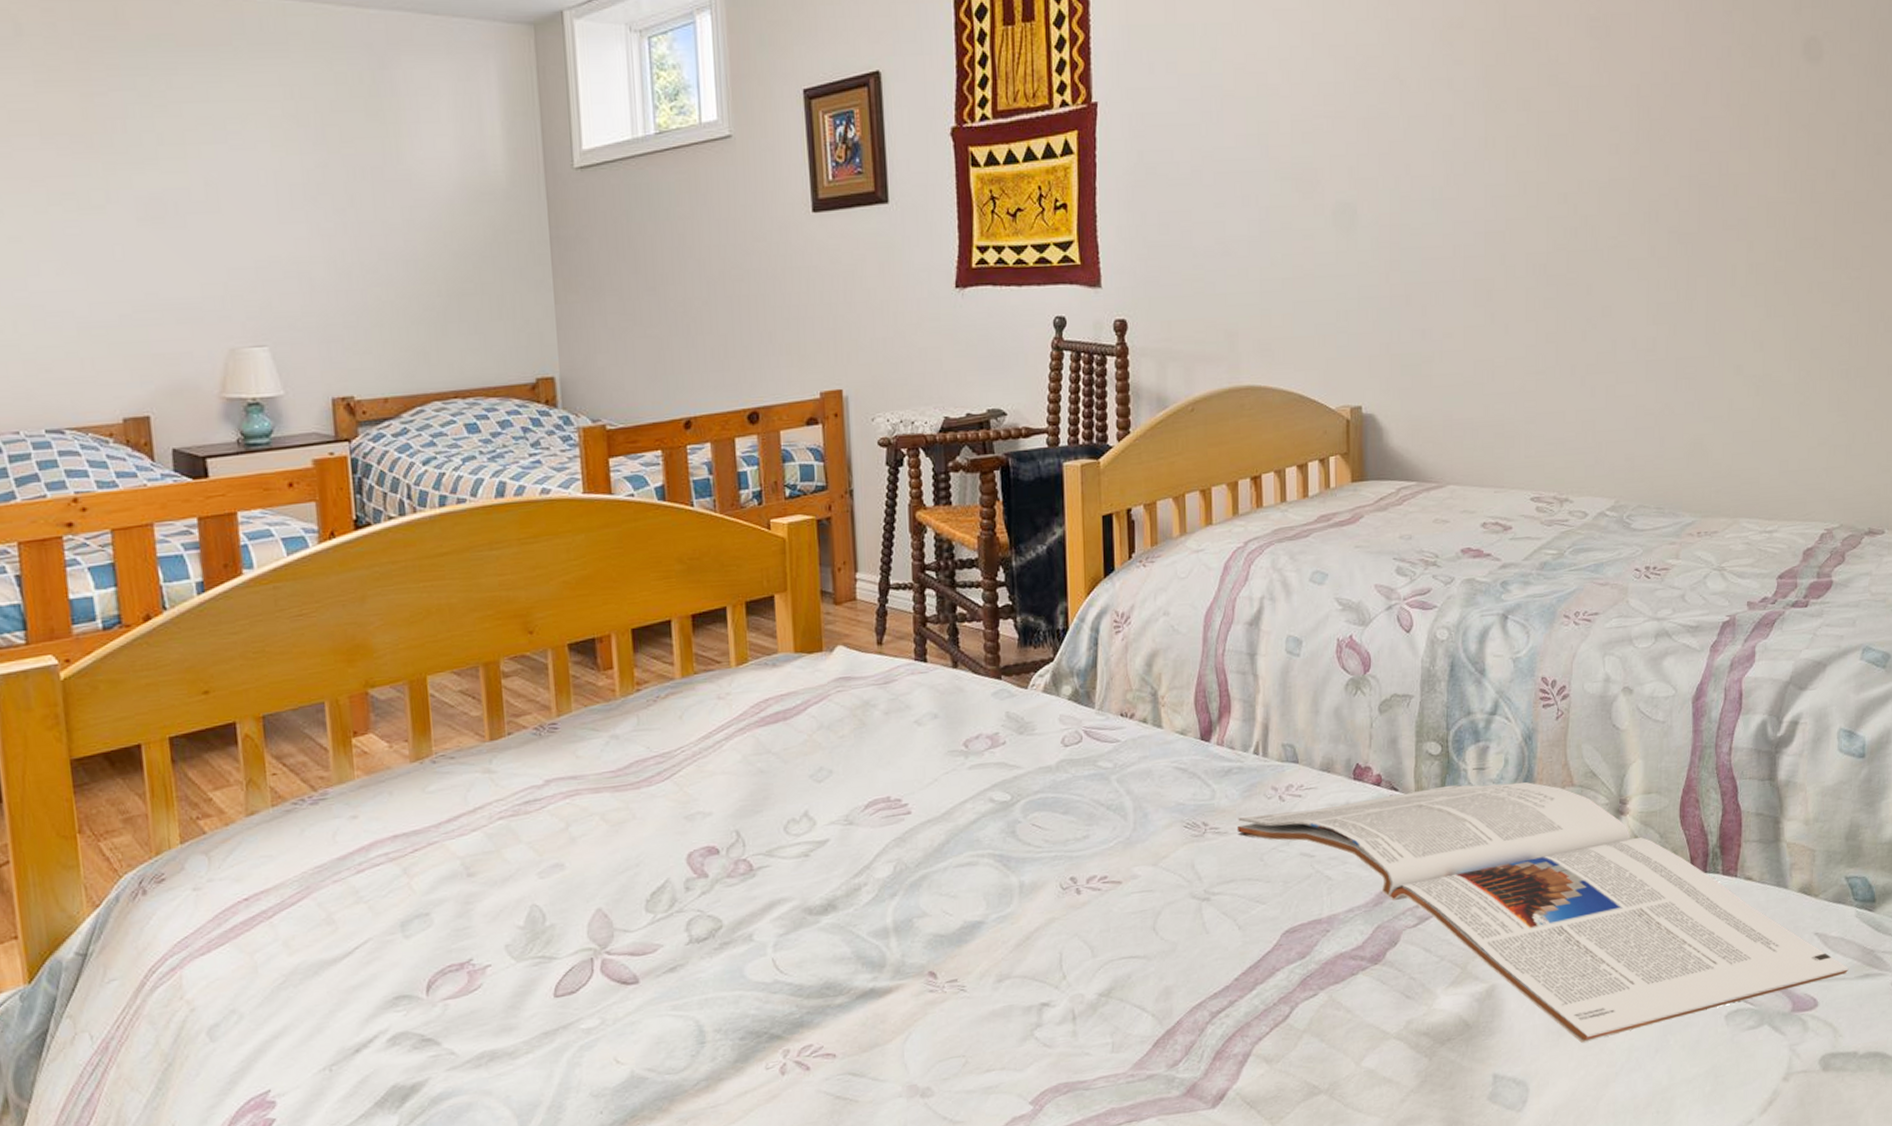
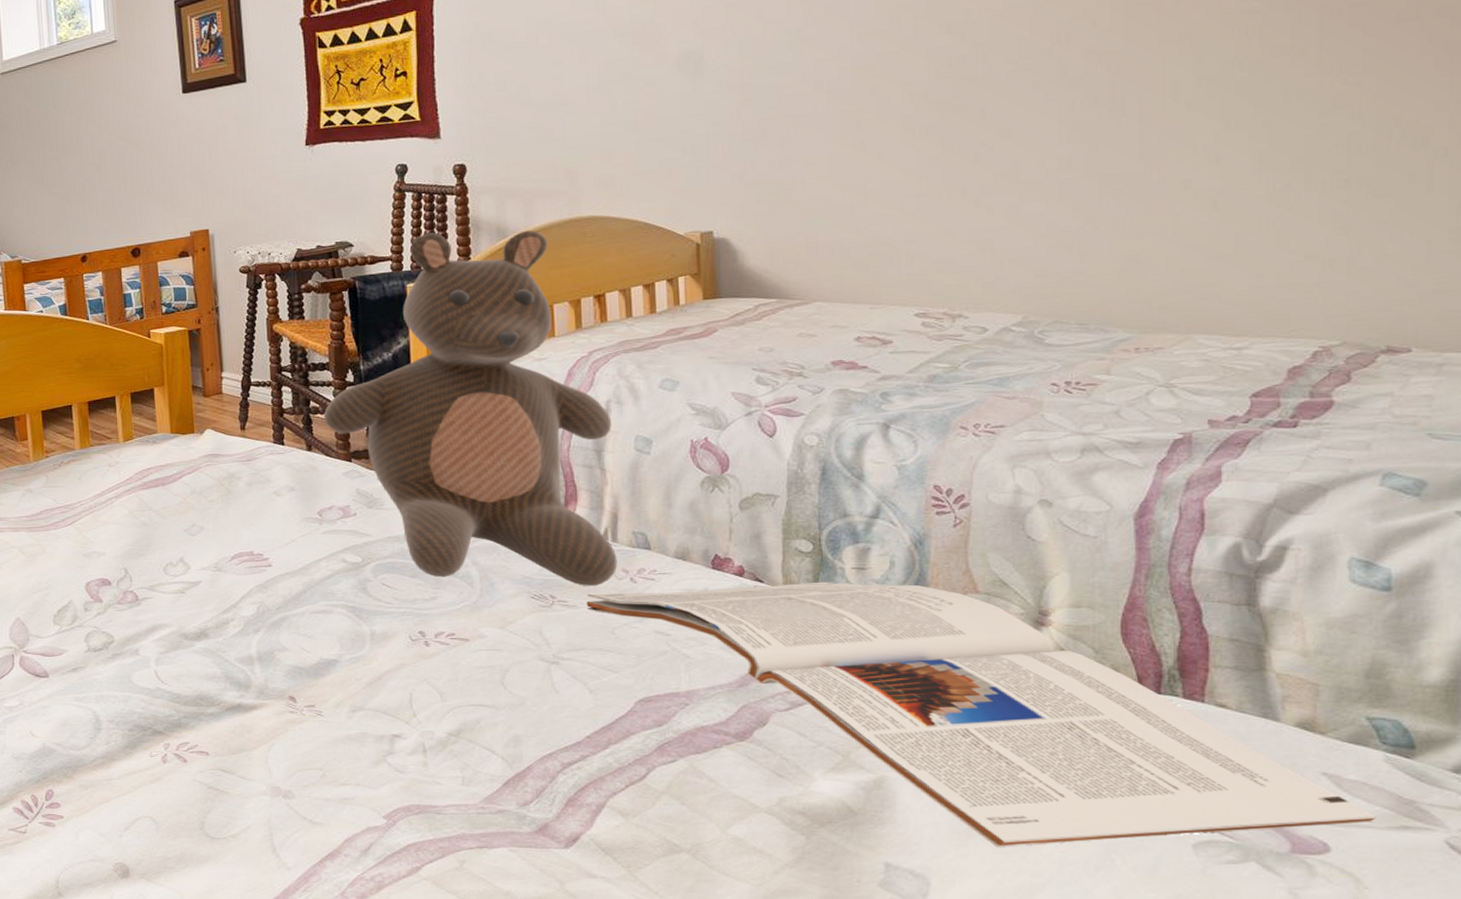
stuffed bear: none [971,400,1268,812] -> present [323,230,618,586]

